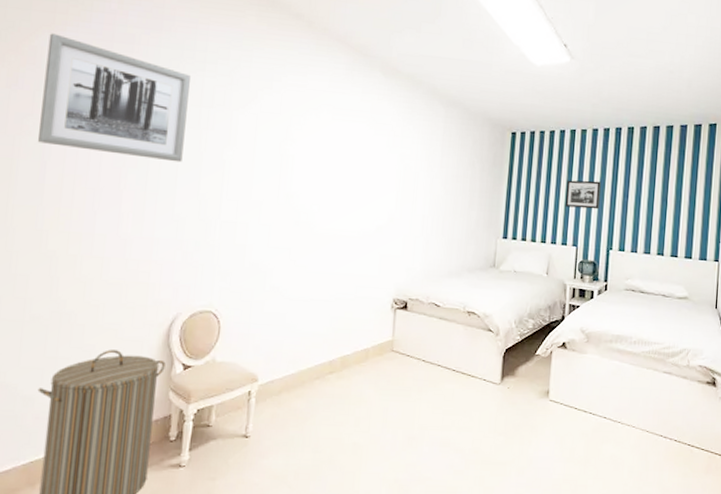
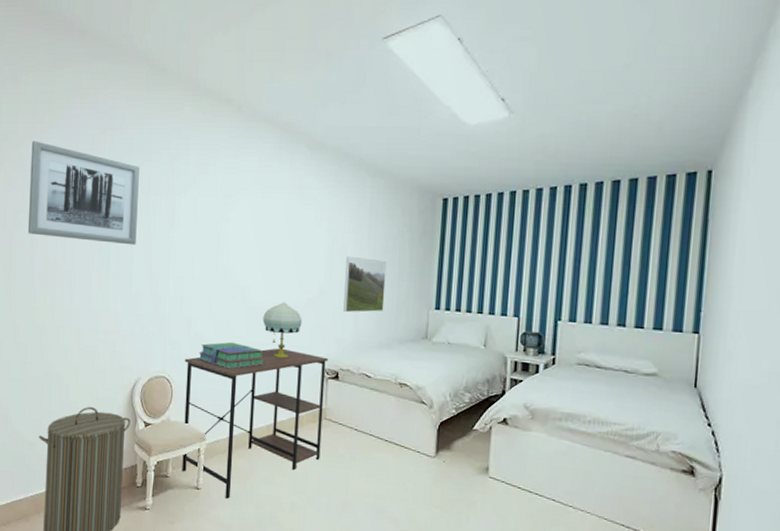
desk: none [227,277,398,445] -> present [182,348,329,499]
stack of books: none [252,271,329,301] -> present [198,342,264,369]
table lamp: none [328,229,371,289] -> present [263,302,302,359]
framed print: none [414,183,458,241] -> present [343,256,387,313]
picture frame: present [565,180,601,210] -> none [504,245,547,277]

